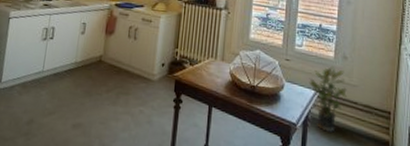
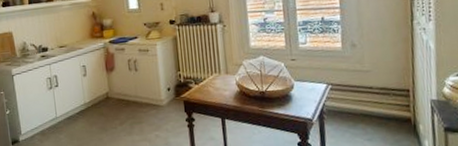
potted plant: present [309,65,347,132] -> none [318,56,361,121]

